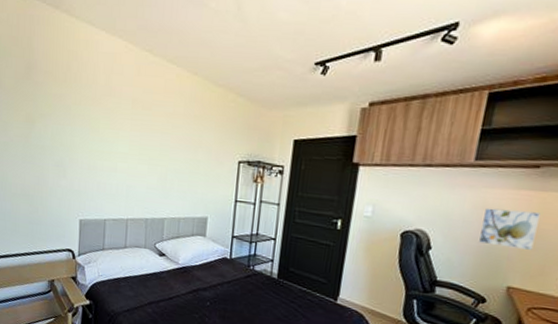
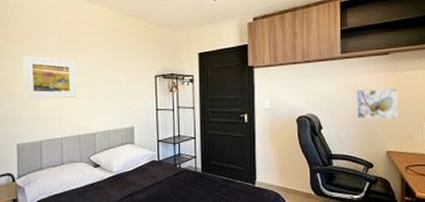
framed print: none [91,121,150,176] -> present [23,56,76,100]

